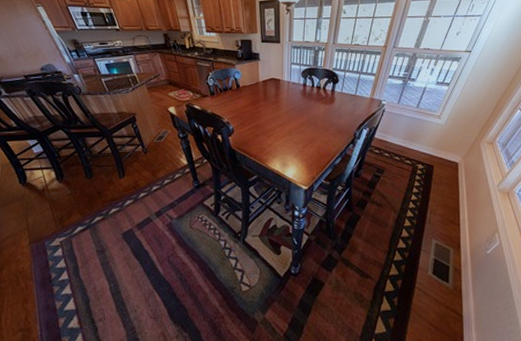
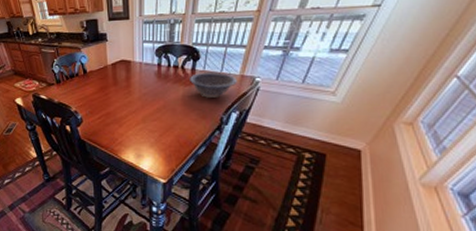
decorative bowl: none [329,93,368,116] -> present [188,71,237,98]

